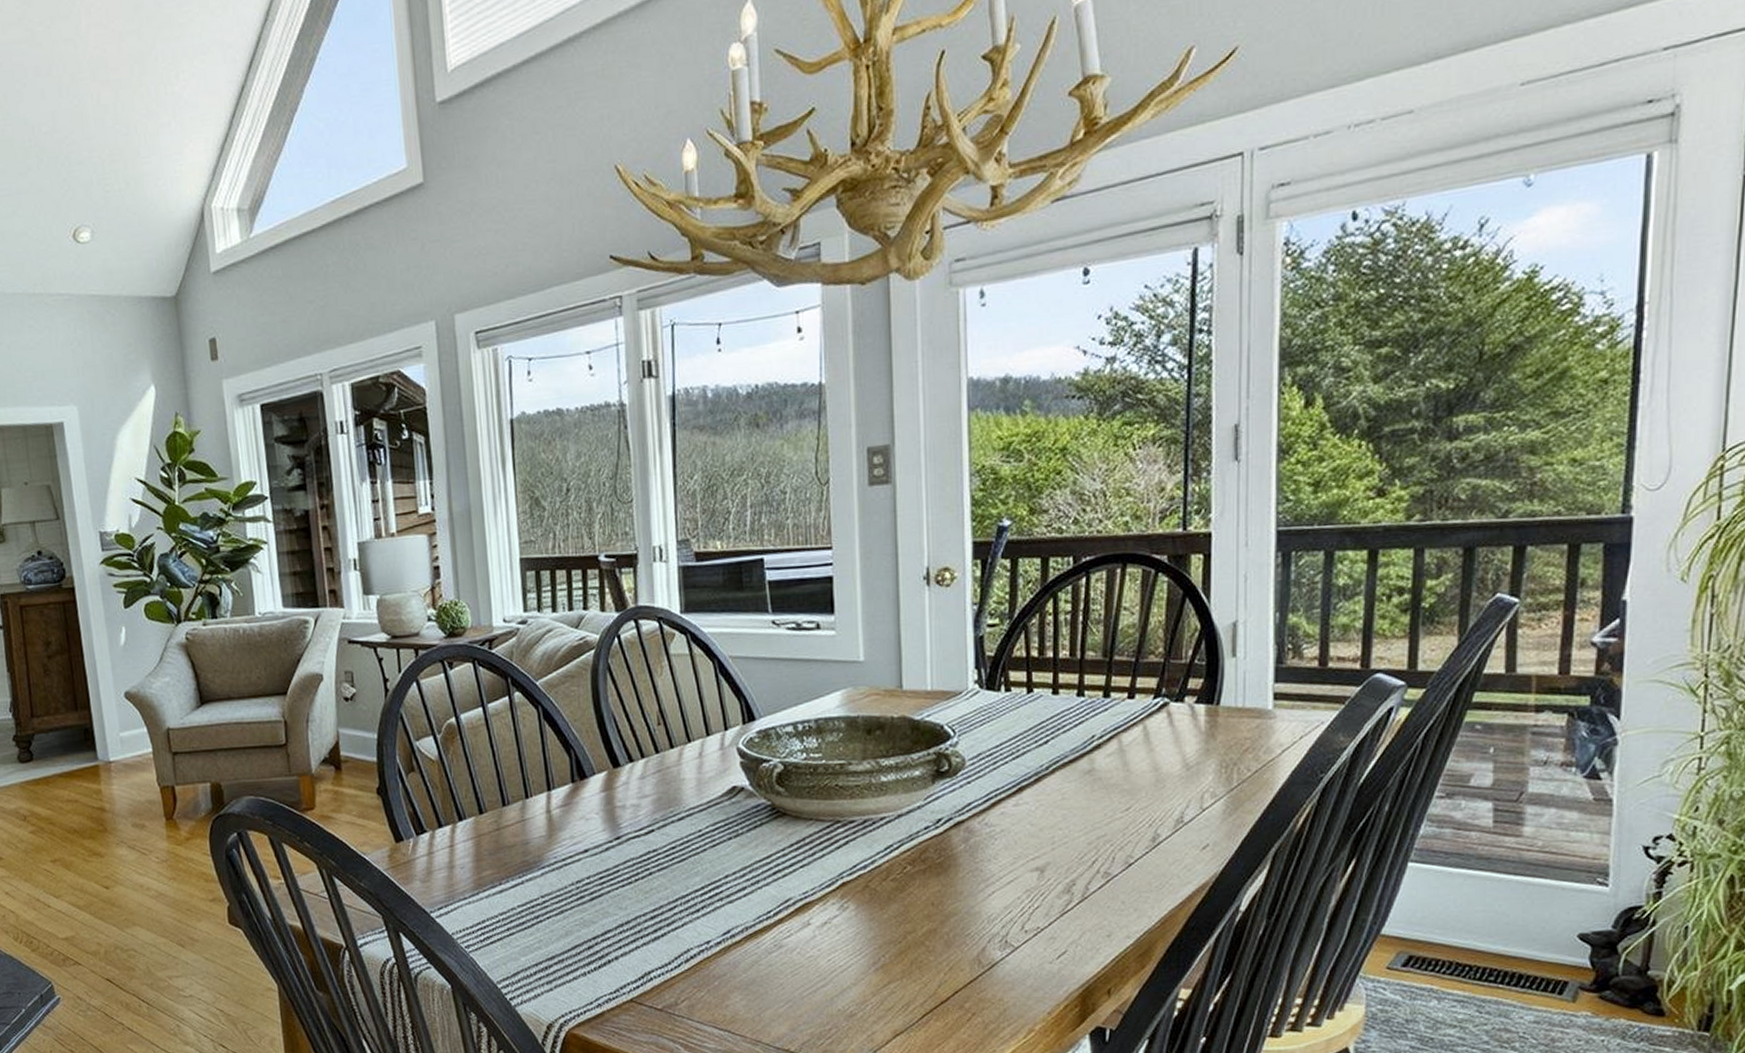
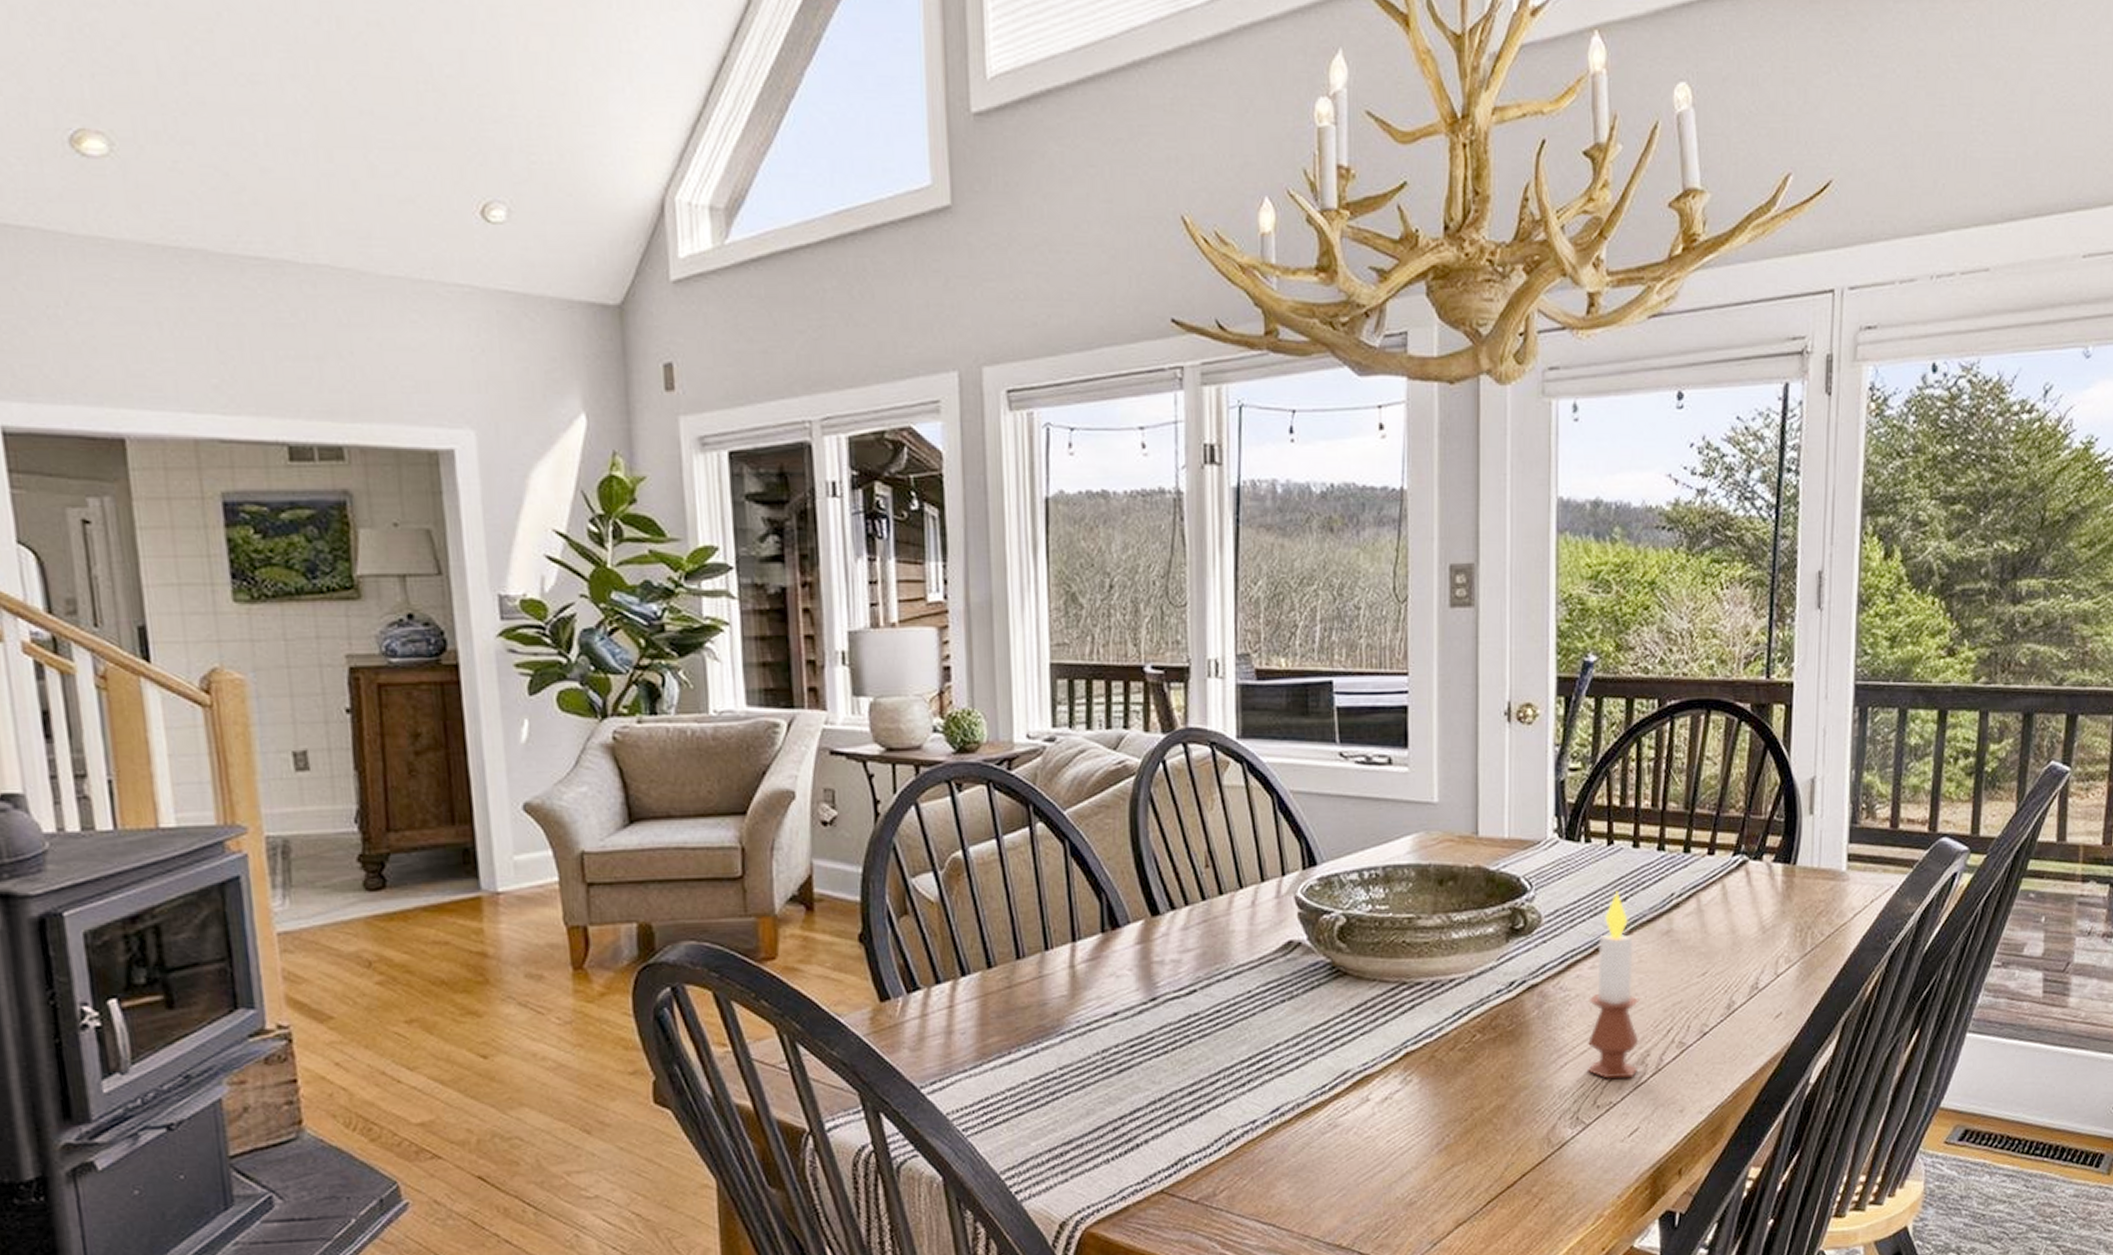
candle: none [1013,735,1064,906] -> present [1588,891,1640,1079]

